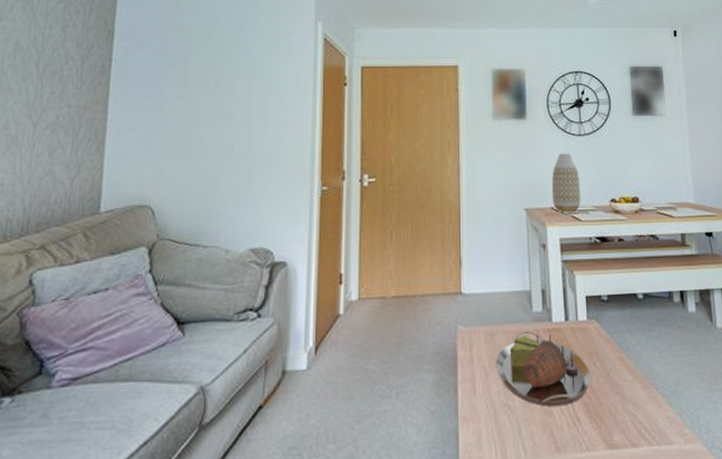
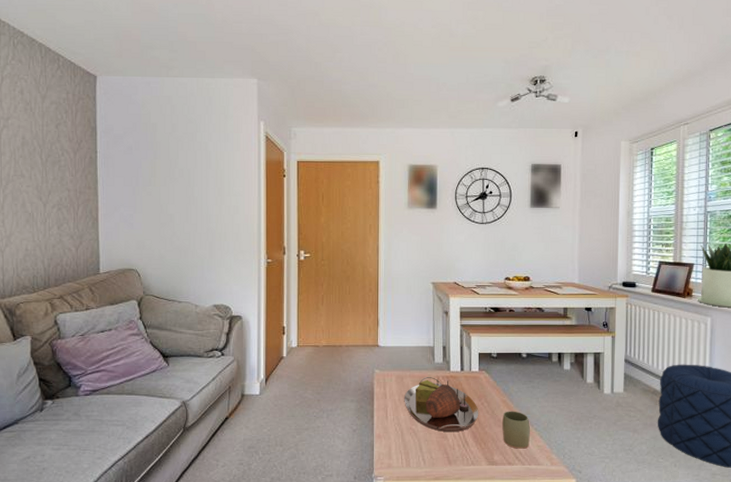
vase: present [551,153,581,212] -> none [455,238,480,286]
mug: none [619,370,657,423] -> present [501,411,531,449]

